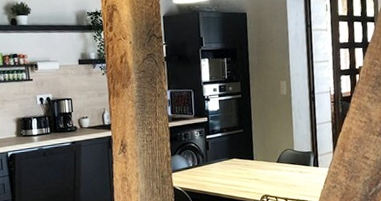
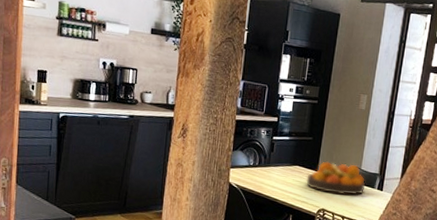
fruit bowl: none [245,147,301,179] -> present [306,161,365,195]

